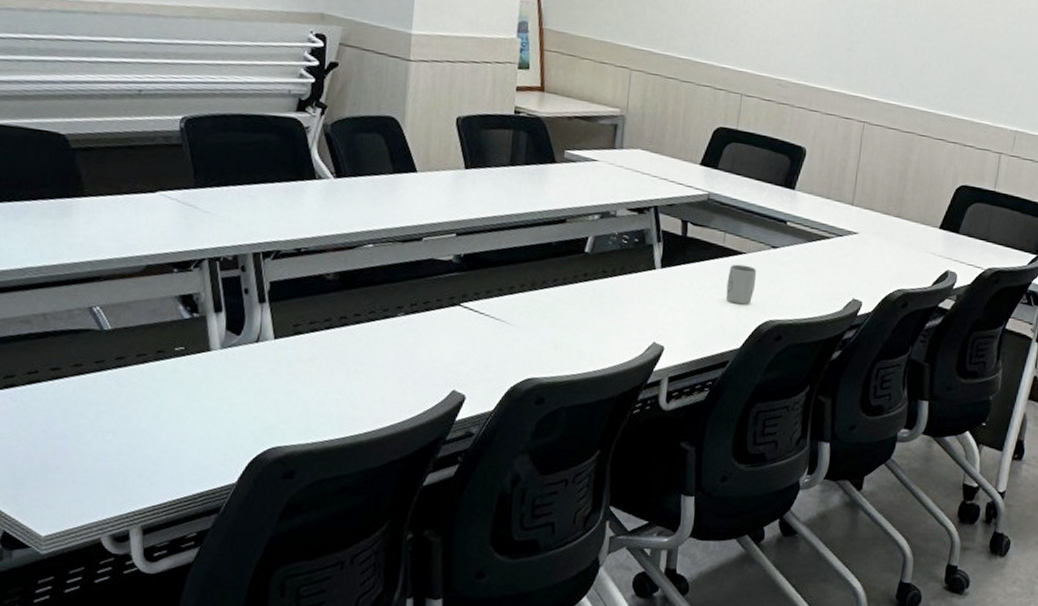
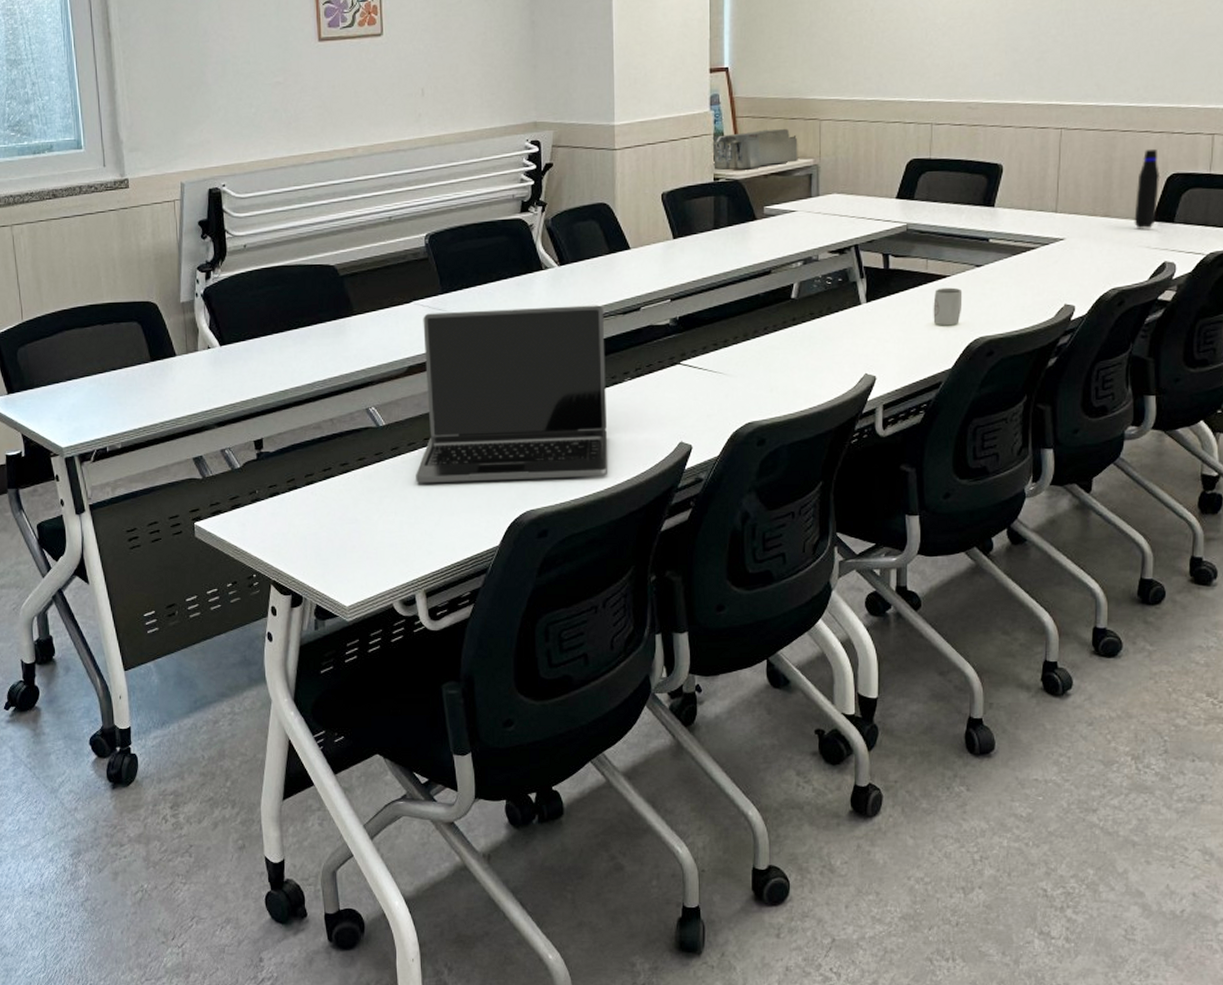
laptop: none [143,207,381,418] -> present [416,305,608,483]
printer: none [515,65,607,109] -> present [712,128,798,170]
water bottle: none [923,157,950,236] -> present [1134,148,1160,229]

